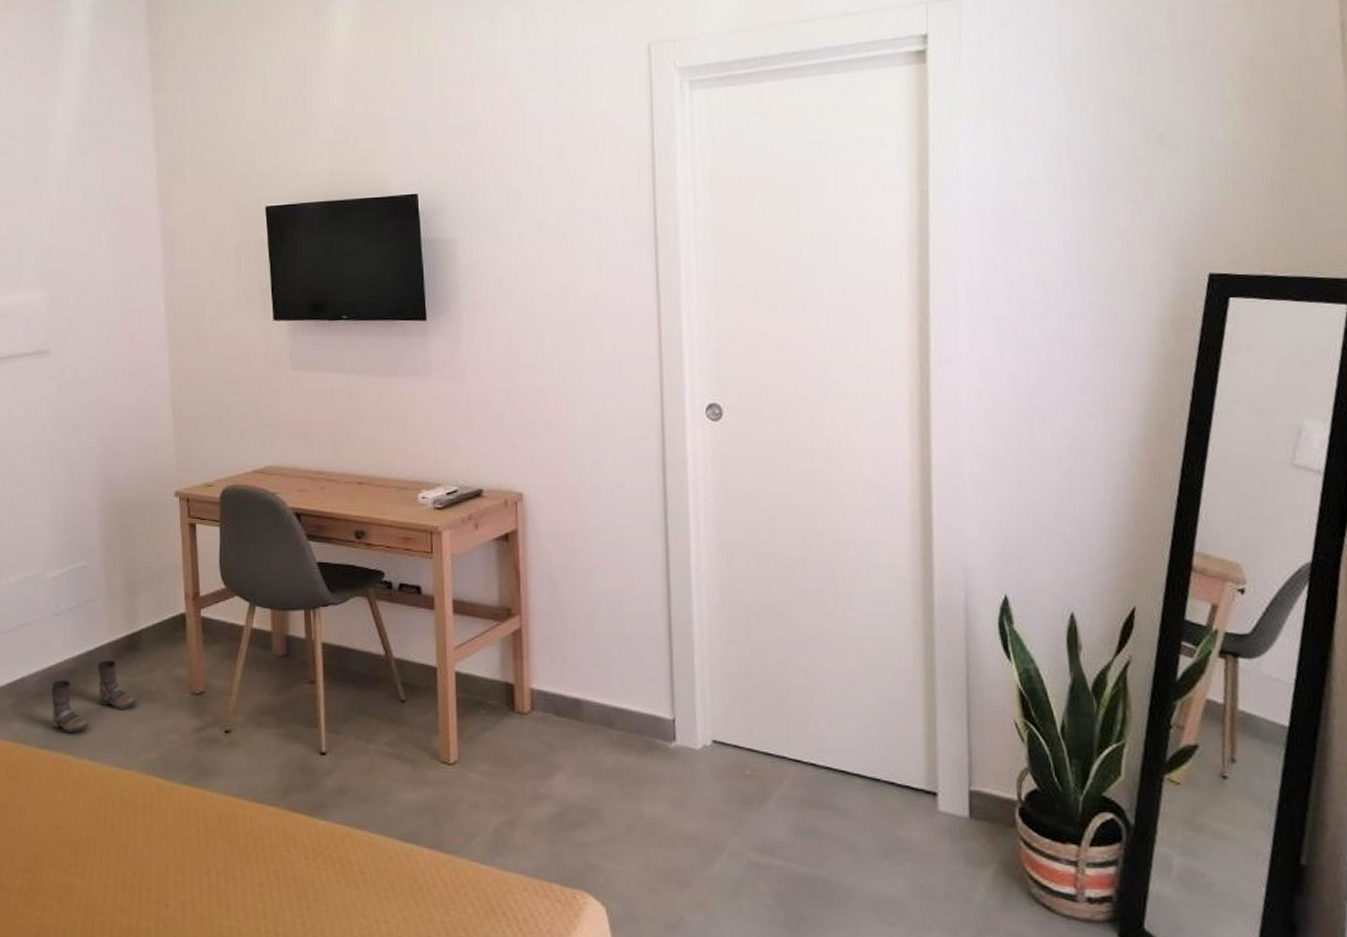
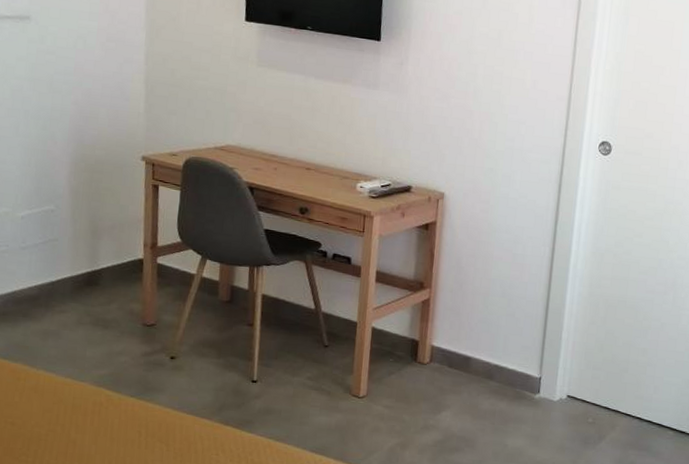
boots: present [50,660,136,734] -> none [12,291,93,349]

